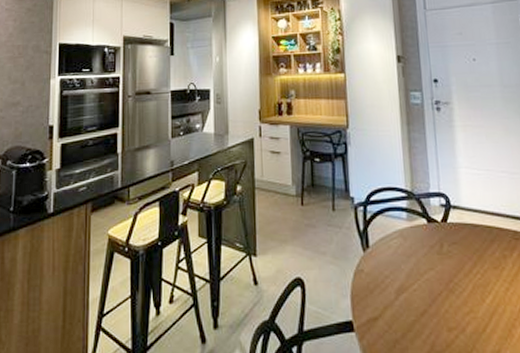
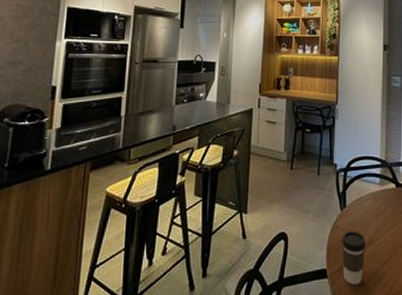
coffee cup: none [367,275,398,341] -> present [341,230,366,285]

